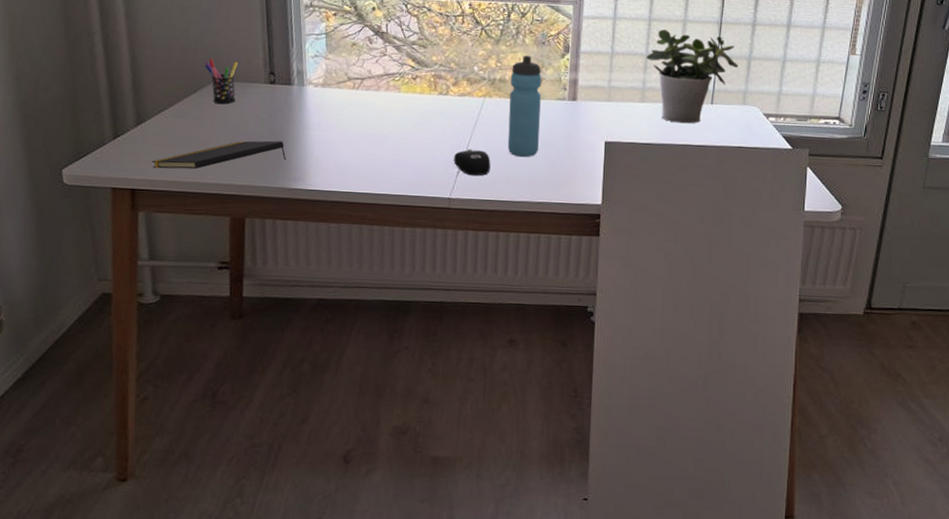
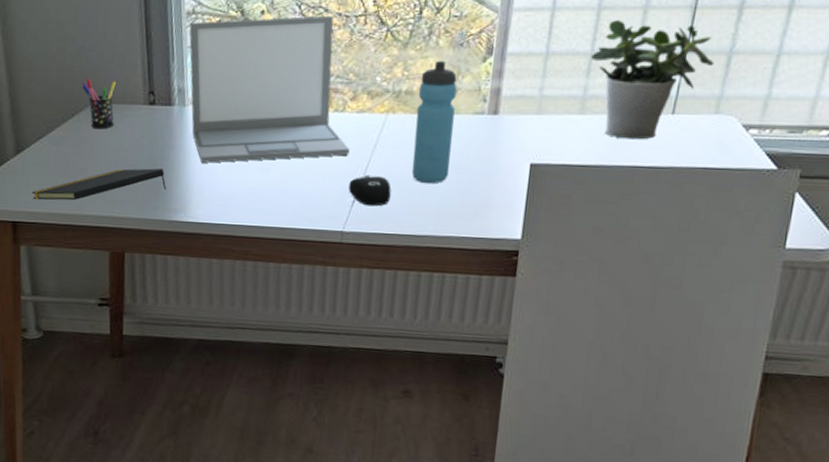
laptop: none [307,13,454,137] -> present [189,15,350,163]

